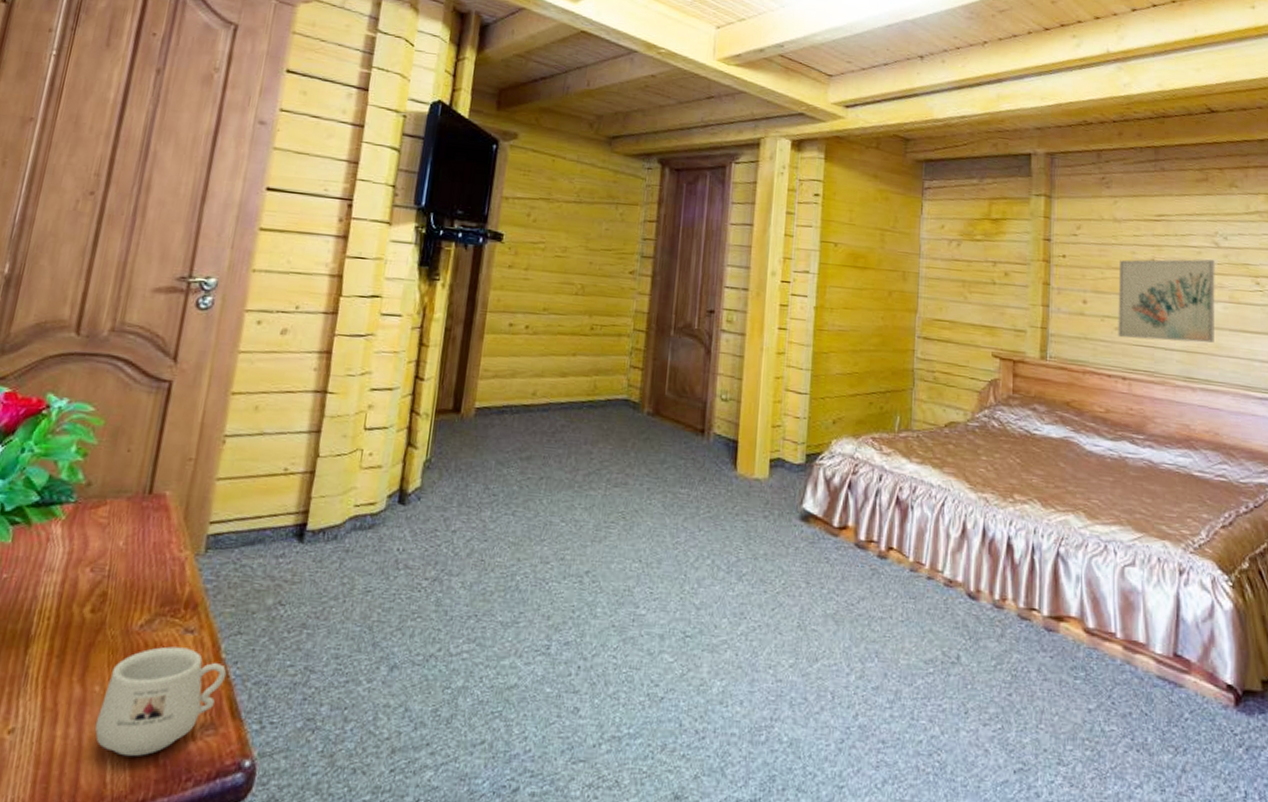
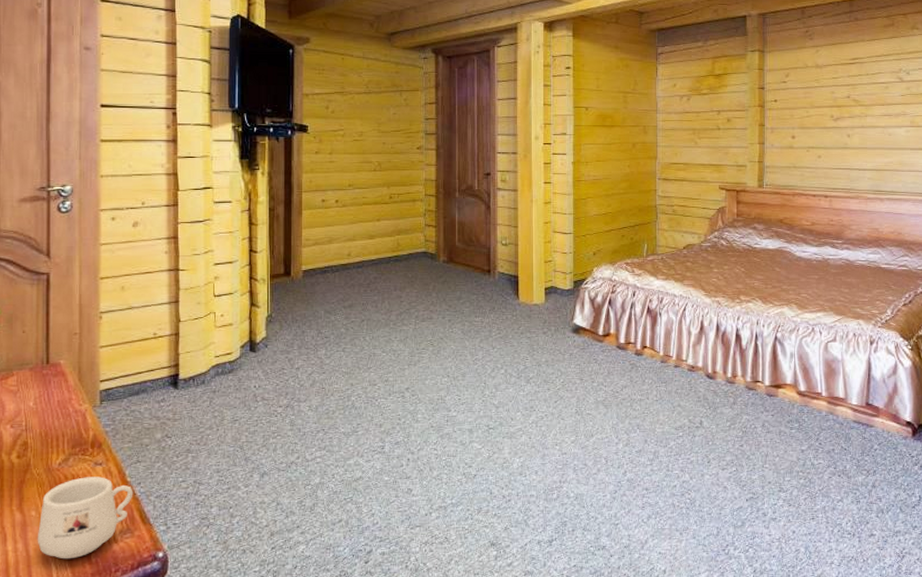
wall art: present [1118,259,1215,343] -> none [820,93,899,164]

